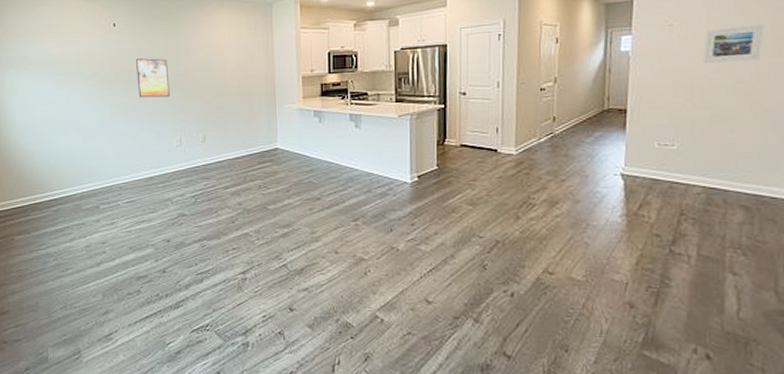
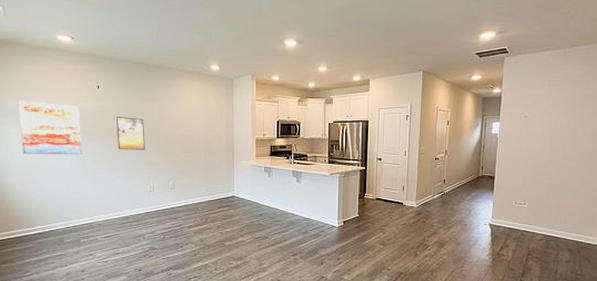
wall art: none [26,46,99,108] -> present [17,100,83,154]
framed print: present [702,24,764,64] -> none [546,120,587,146]

